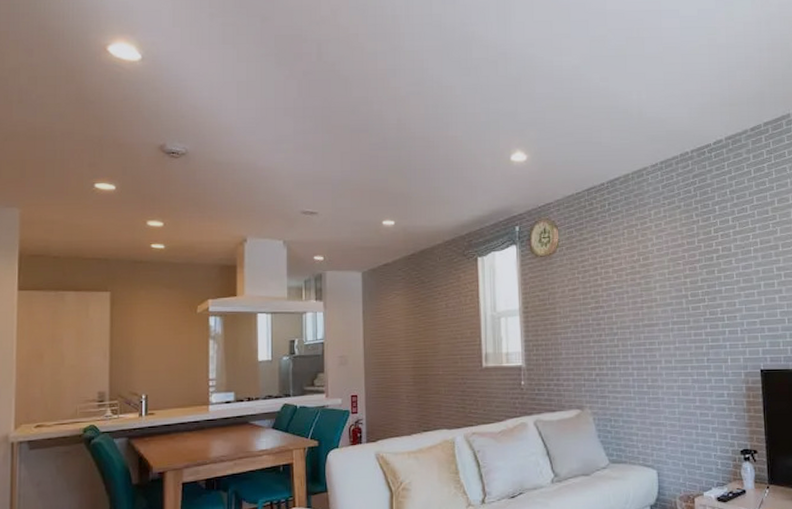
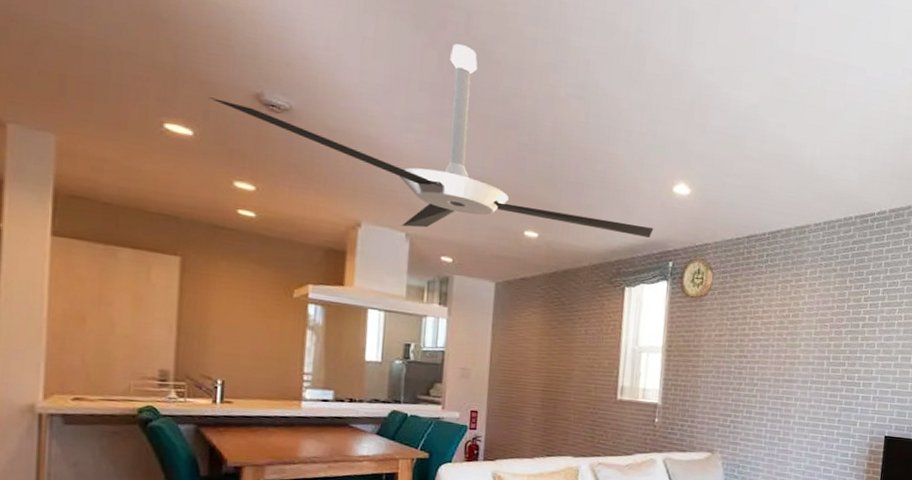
ceiling fan: none [125,70,498,235] -> present [207,43,654,238]

